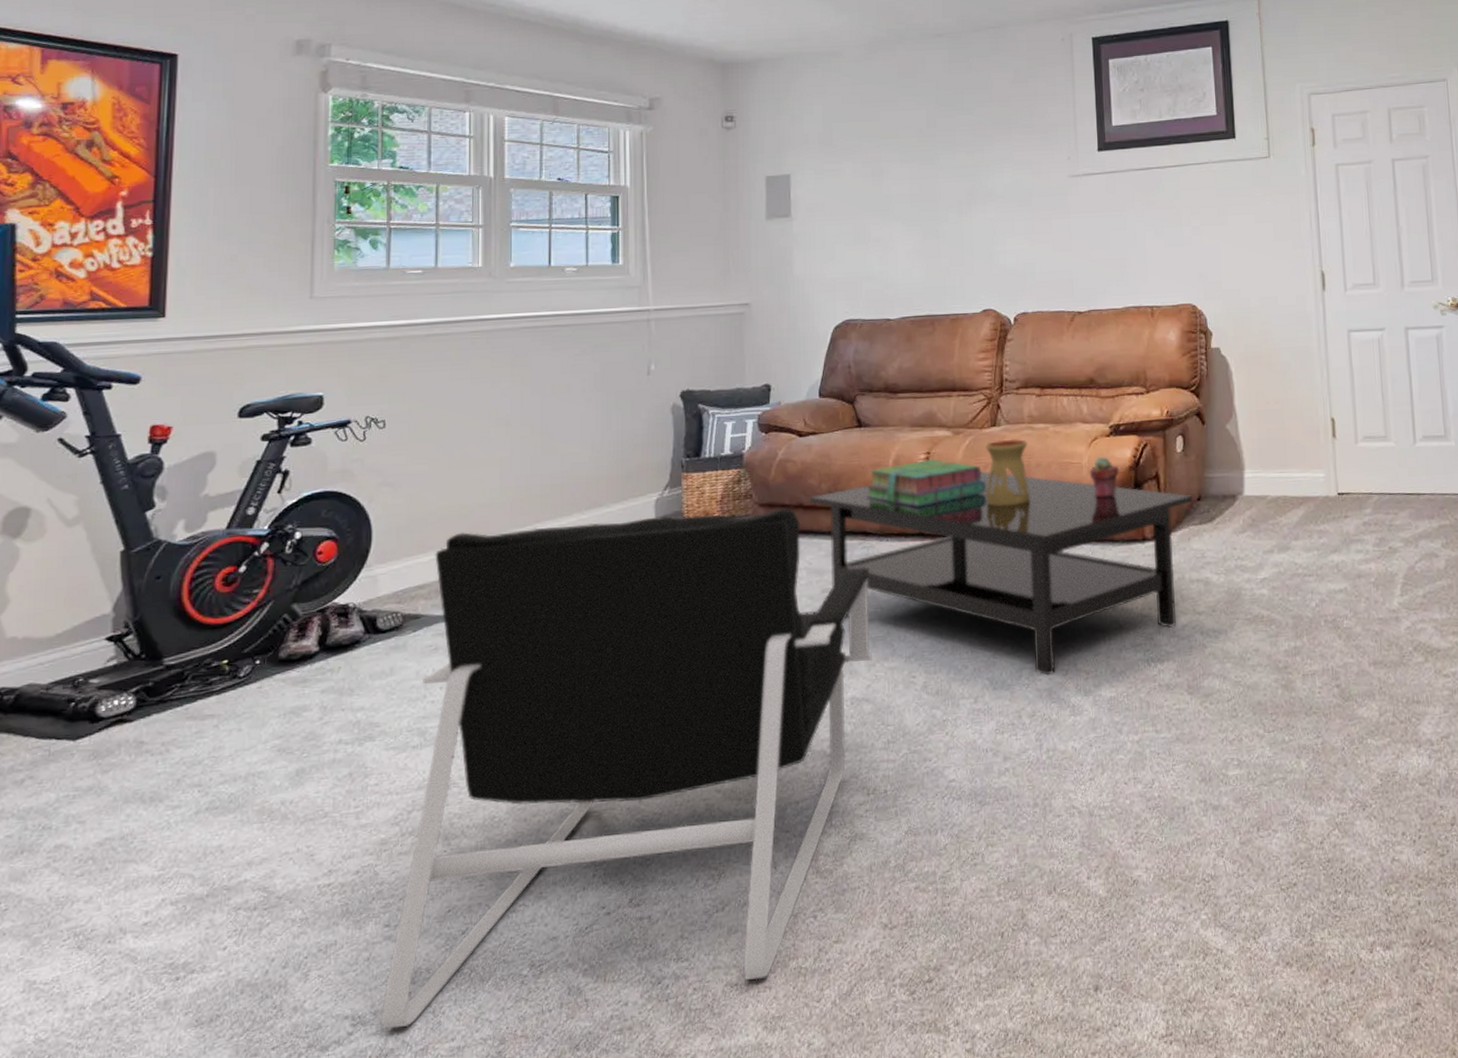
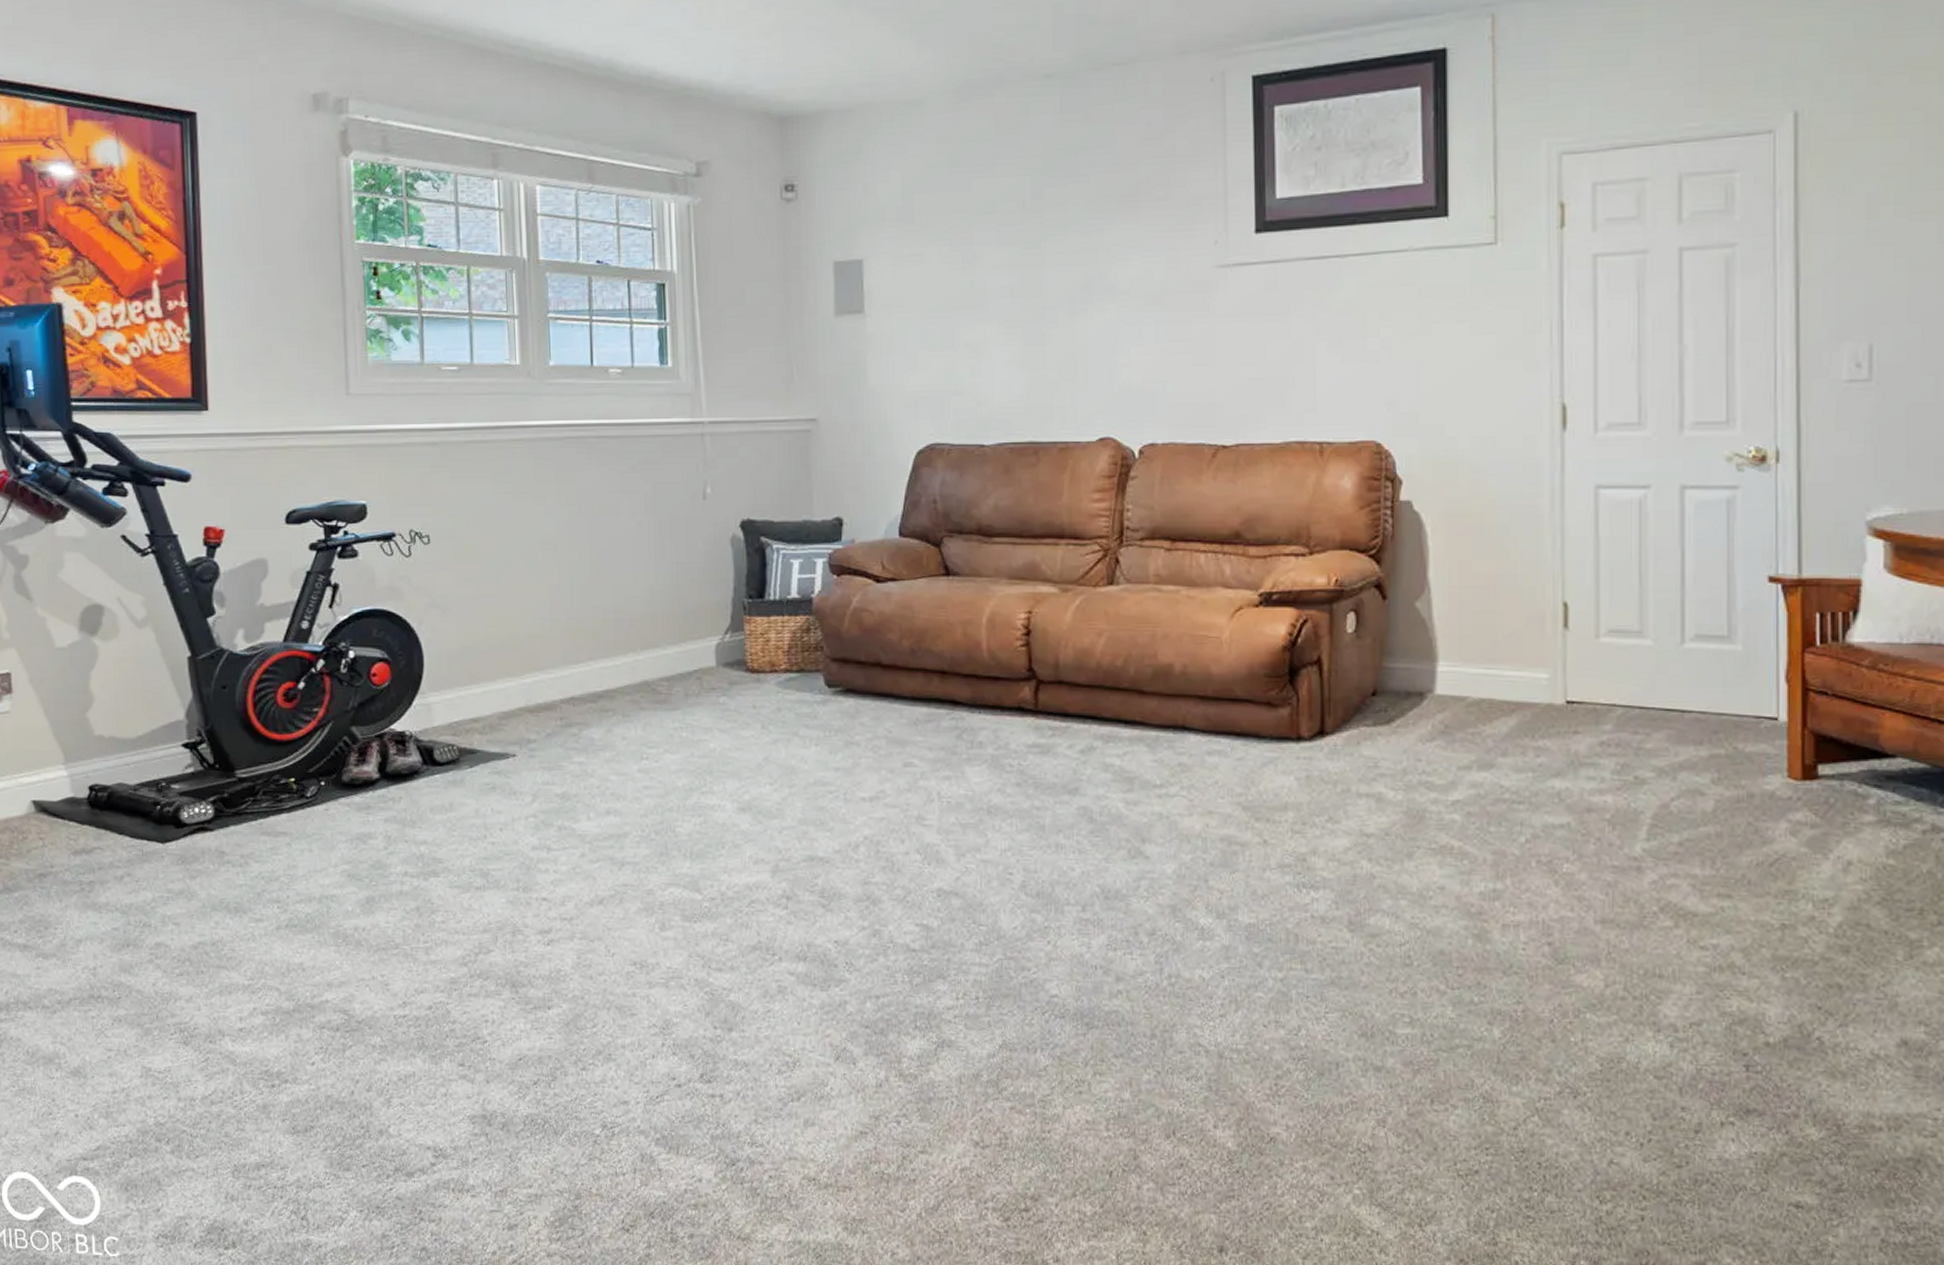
armchair: present [380,507,872,1030] -> none [460,663,962,1179]
coffee table: present [810,470,1192,676] -> none [890,637,1365,890]
stack of books: present [867,458,986,507] -> none [956,619,1099,676]
oil burner: present [985,439,1031,507] -> none [1099,602,1155,684]
potted succulent: present [1089,456,1120,498] -> none [1231,631,1271,684]

